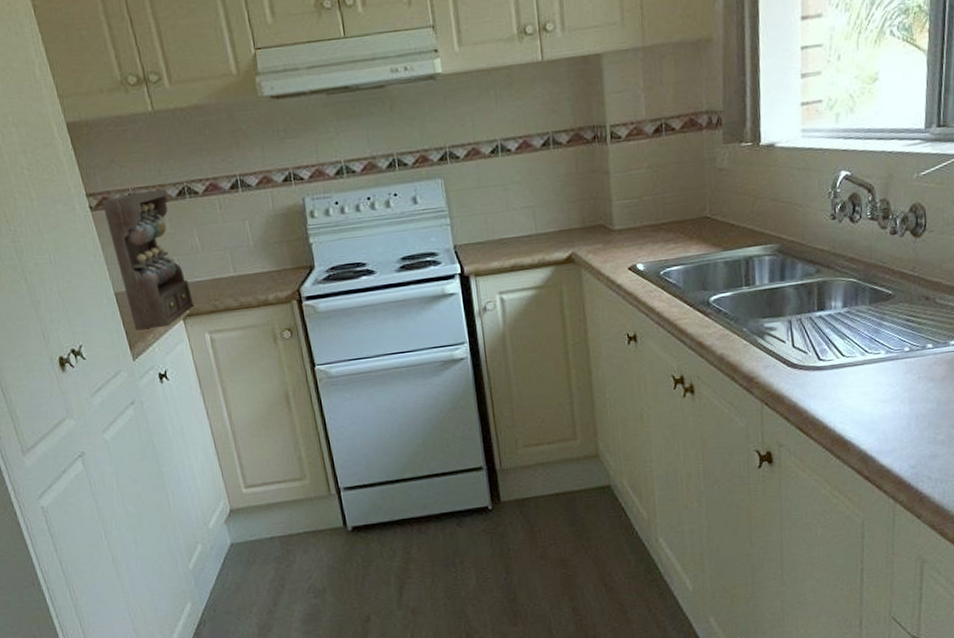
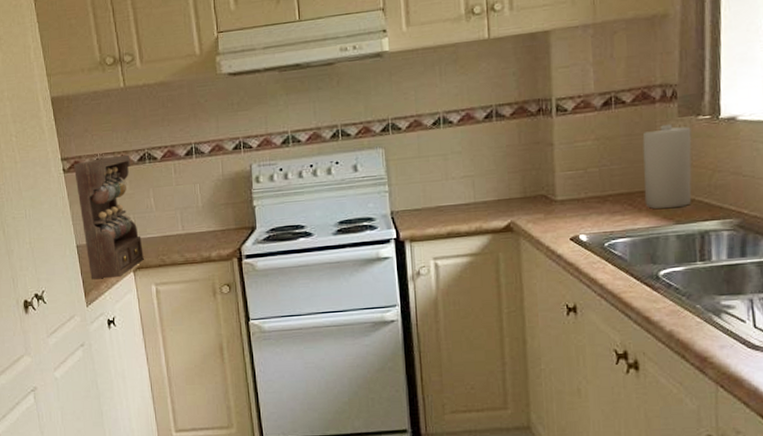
paper towel holder: none [691,151,737,237] -> present [642,124,692,210]

